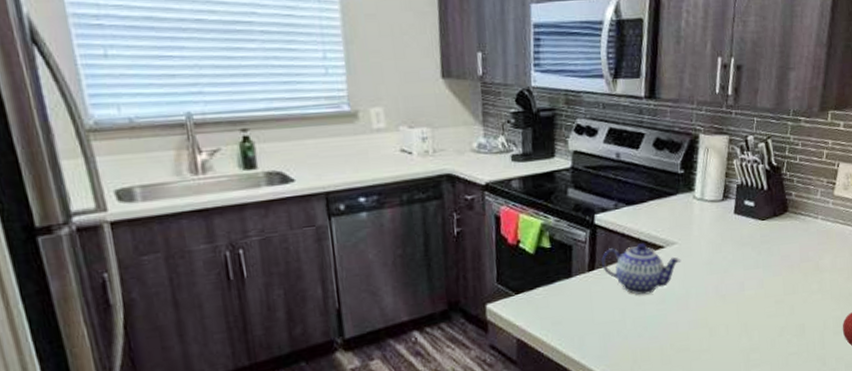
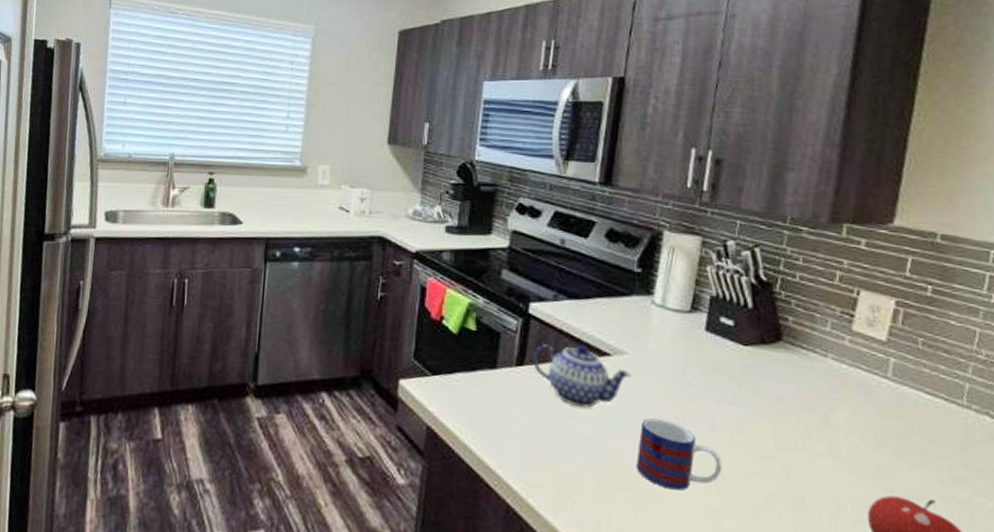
mug: none [688,290,749,342] -> present [636,418,722,491]

